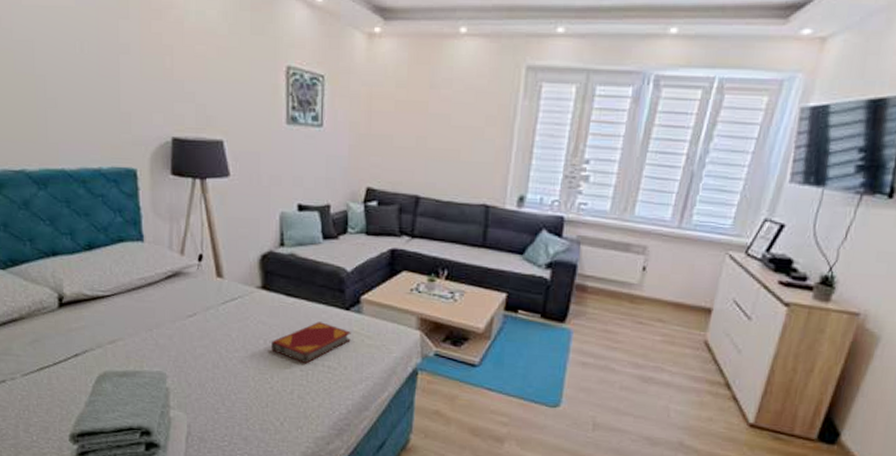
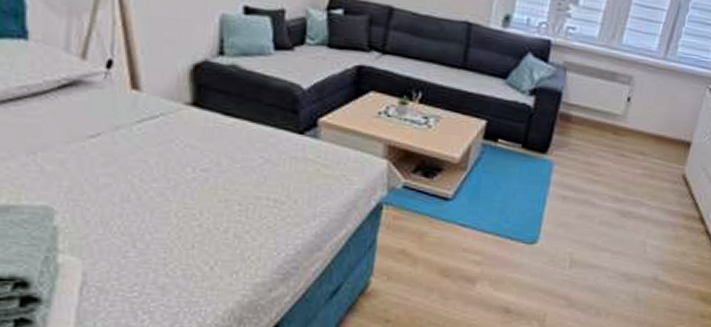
hardback book: present [271,322,351,364] -> none [202,147,305,197]

